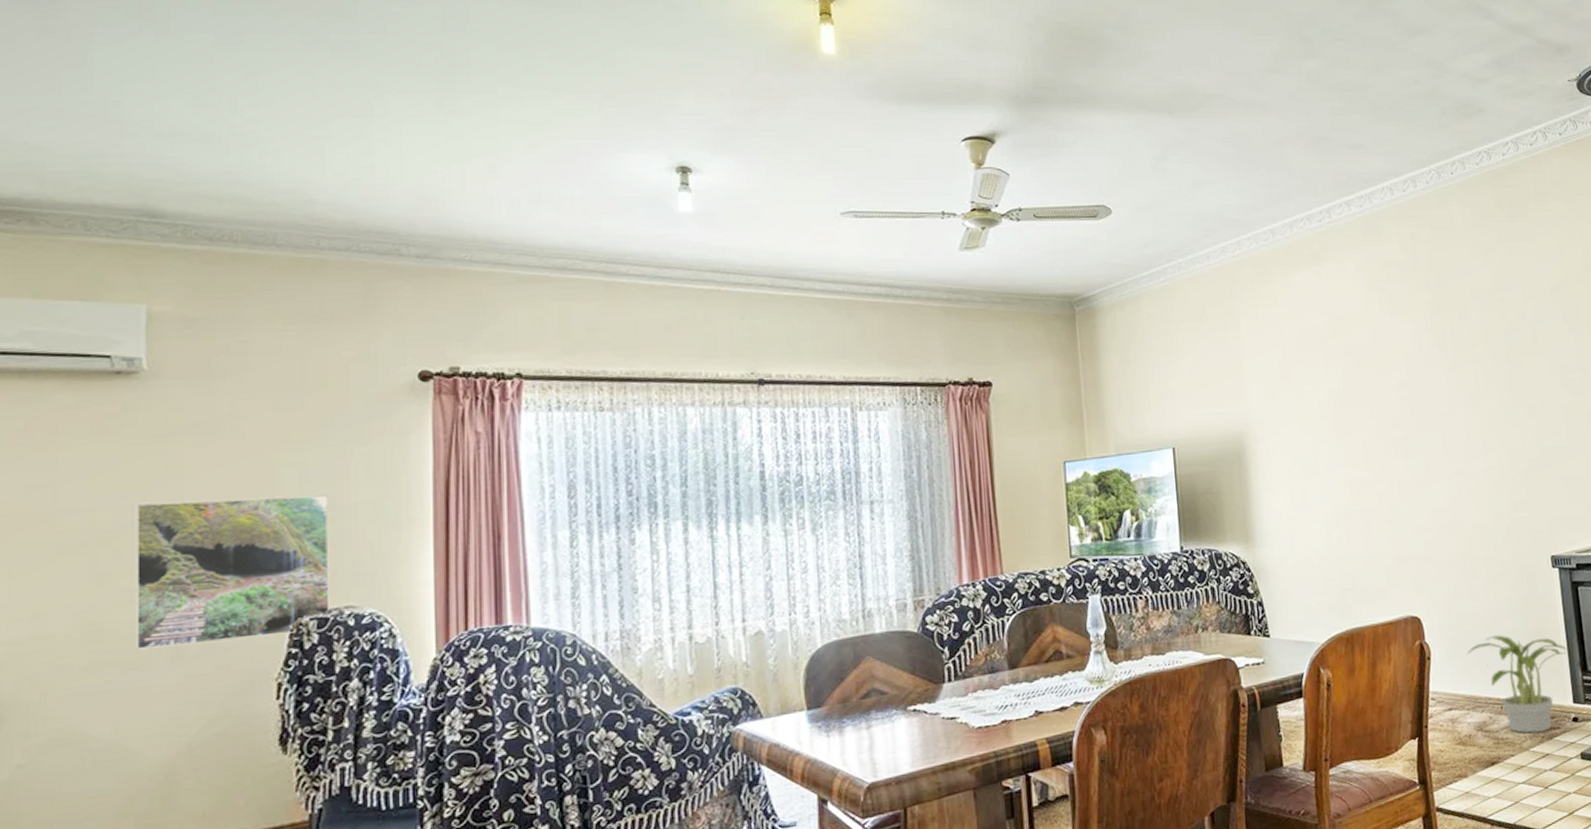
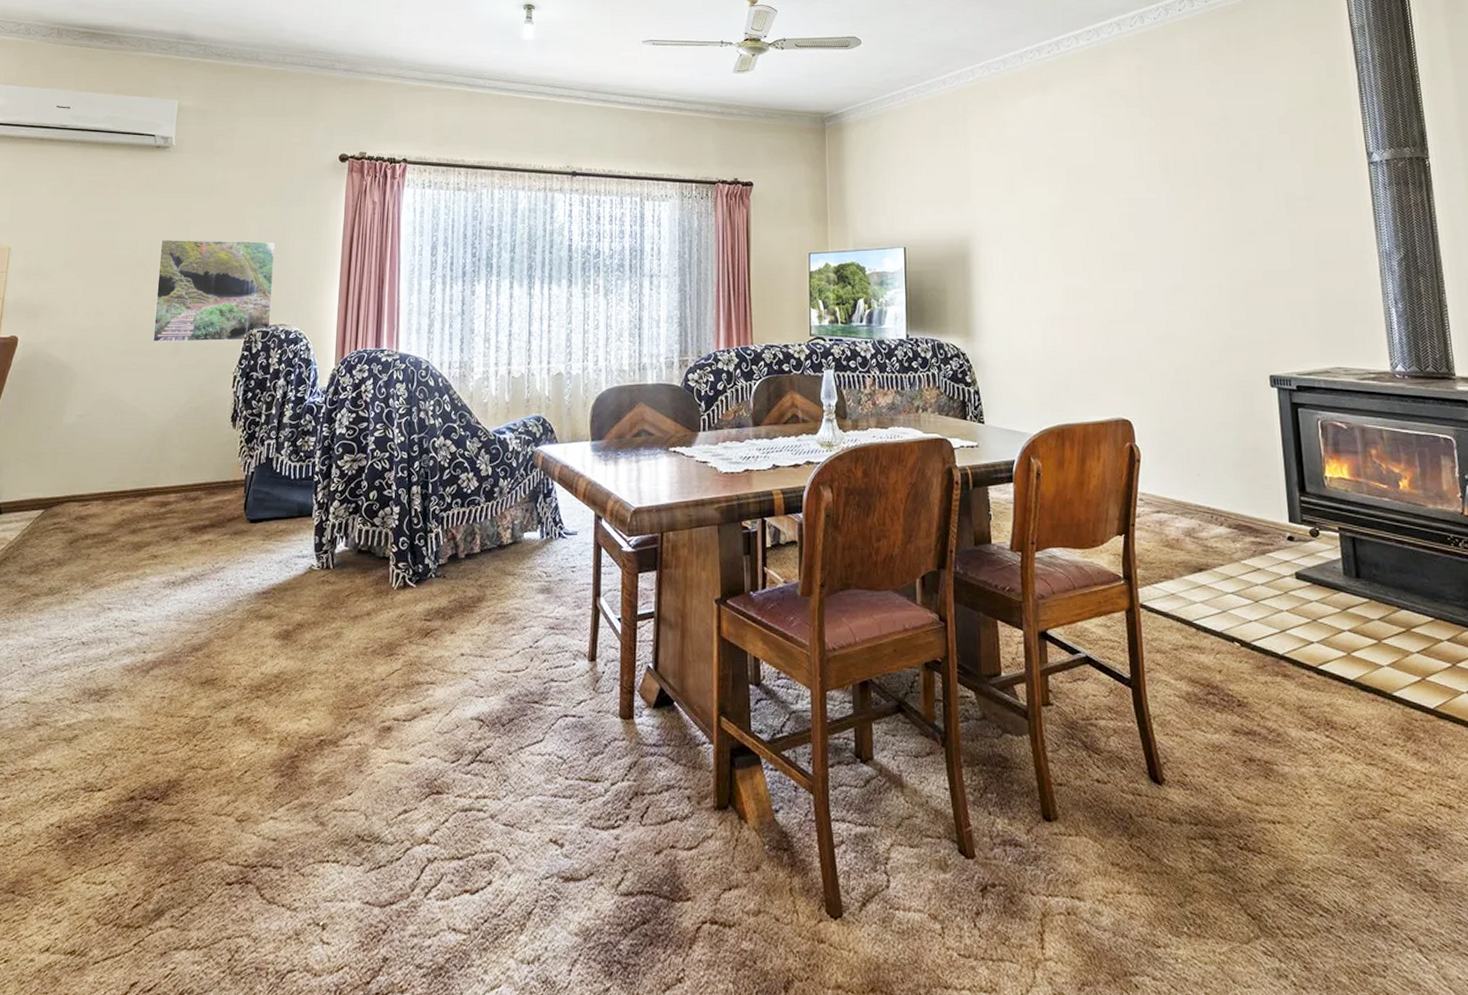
potted plant: present [1467,635,1569,733] -> none [1177,446,1286,546]

